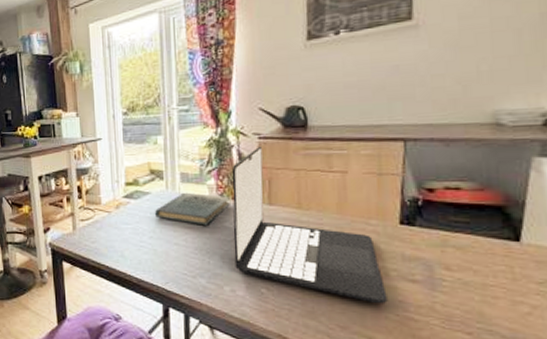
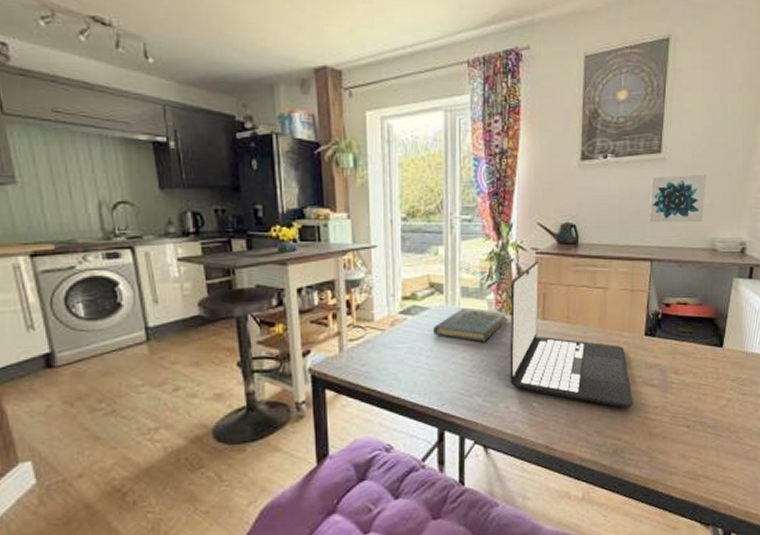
wall art: none [397,36,481,99] -> present [648,174,706,223]

